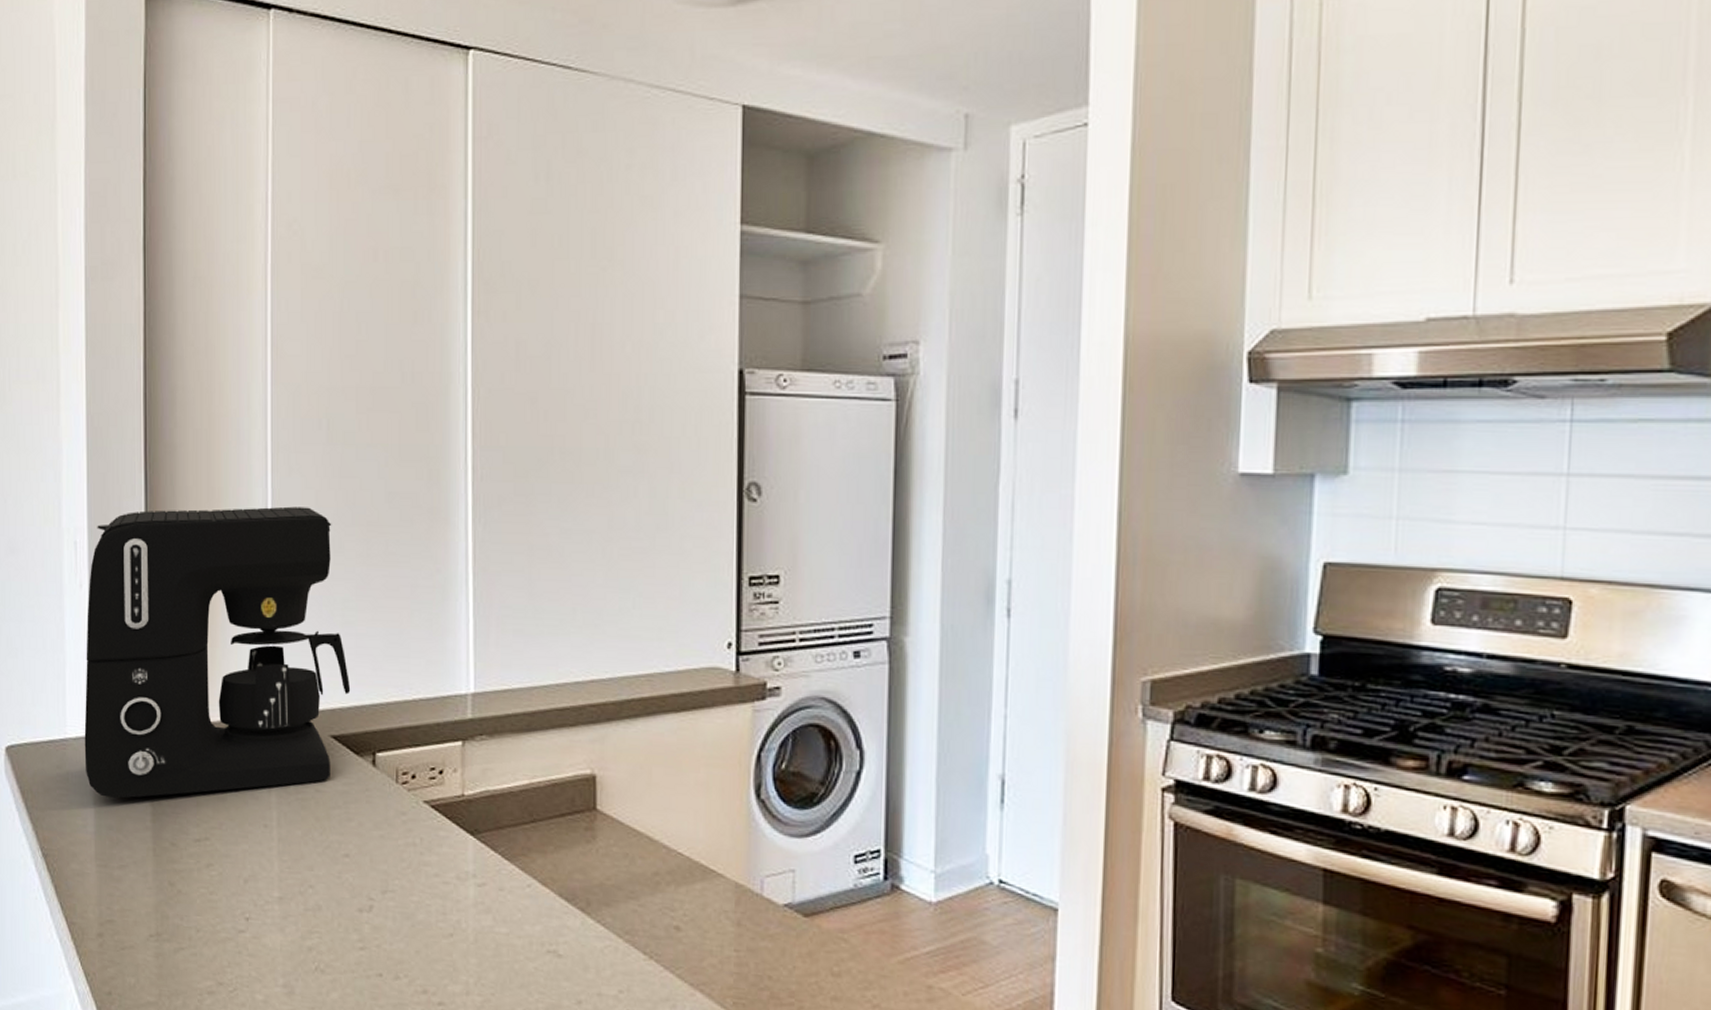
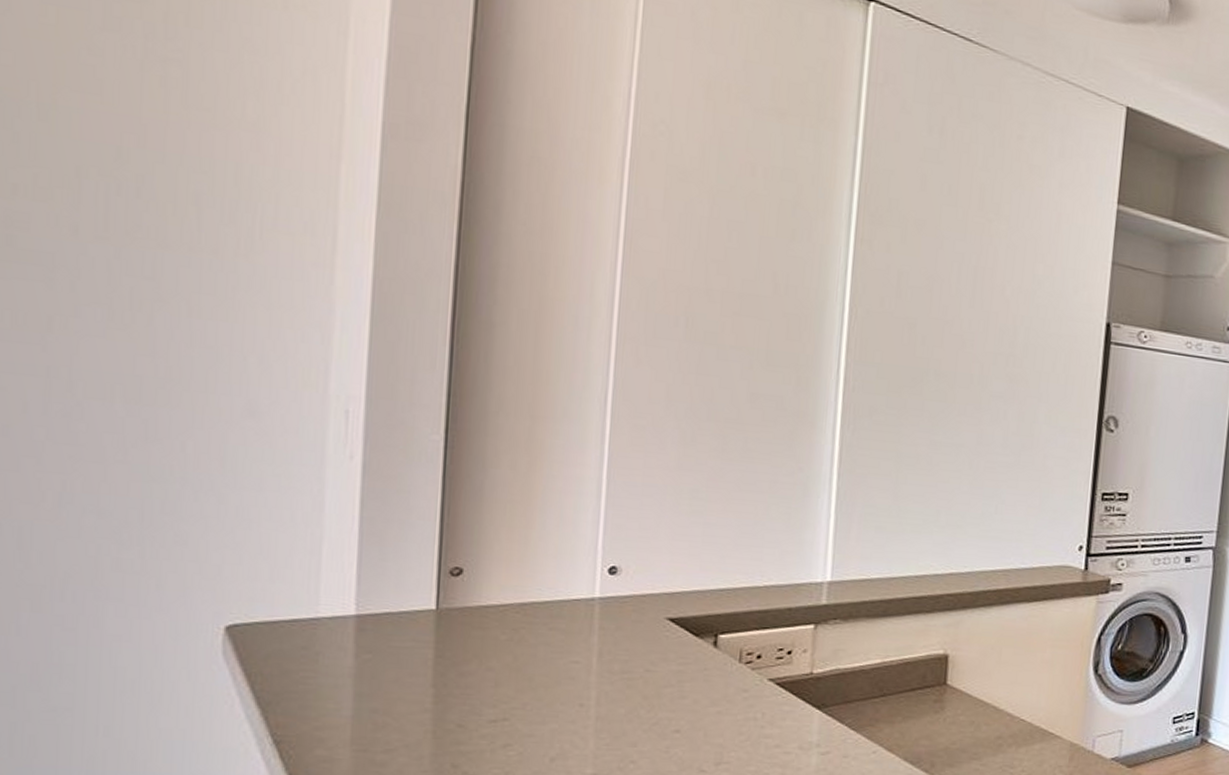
coffee maker: present [84,506,351,799] -> none [343,385,694,681]

